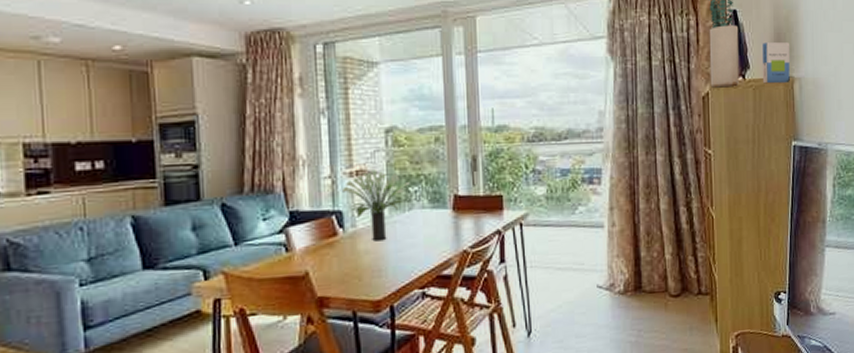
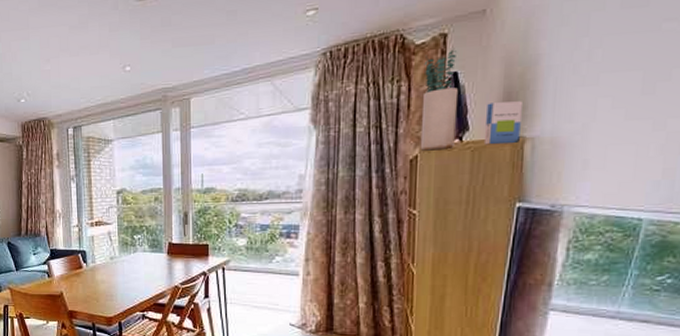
flower arrangement: present [343,170,410,242] -> none [86,221,135,274]

